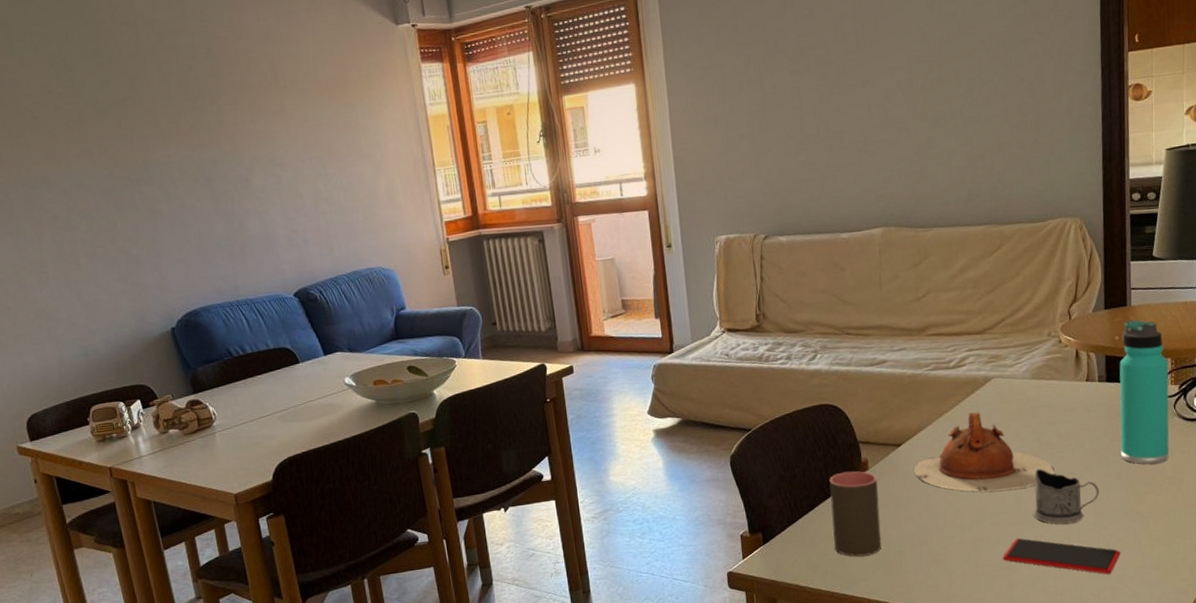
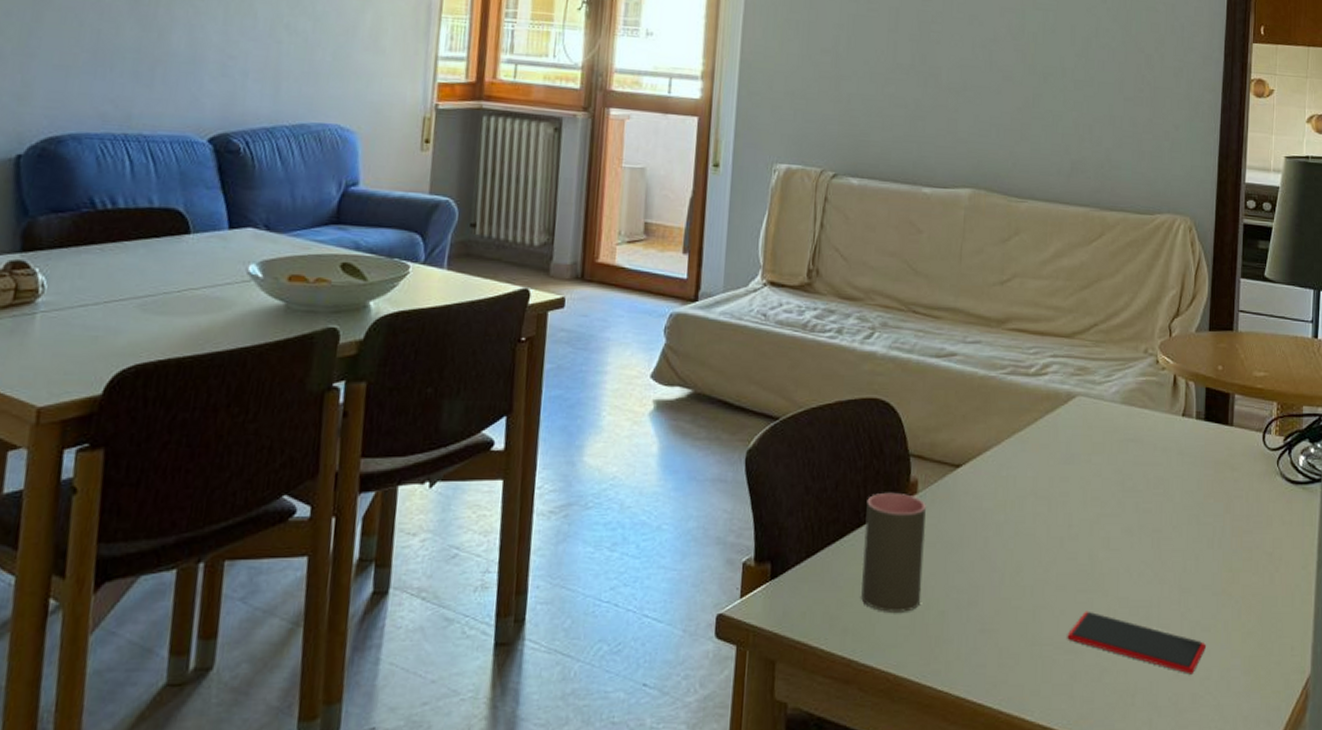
teapot: present [913,412,1053,492] -> none [972,435,1137,544]
tea glass holder: present [1033,468,1099,525] -> none [1109,520,1187,600]
thermos bottle: present [1119,320,1170,464] -> none [1214,349,1274,533]

